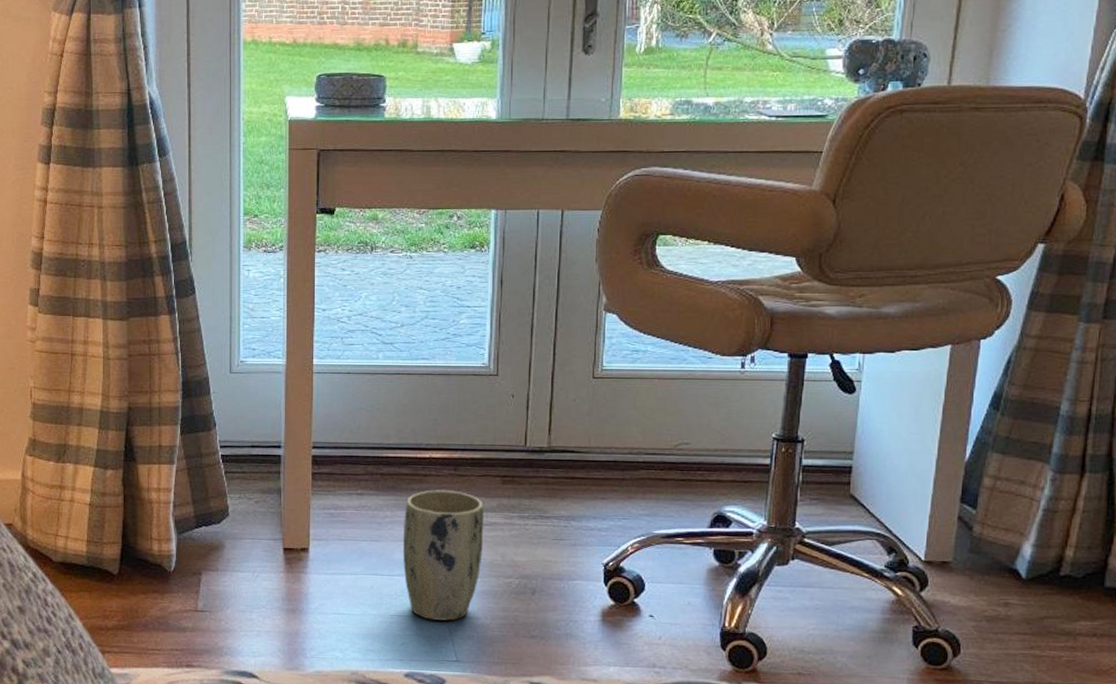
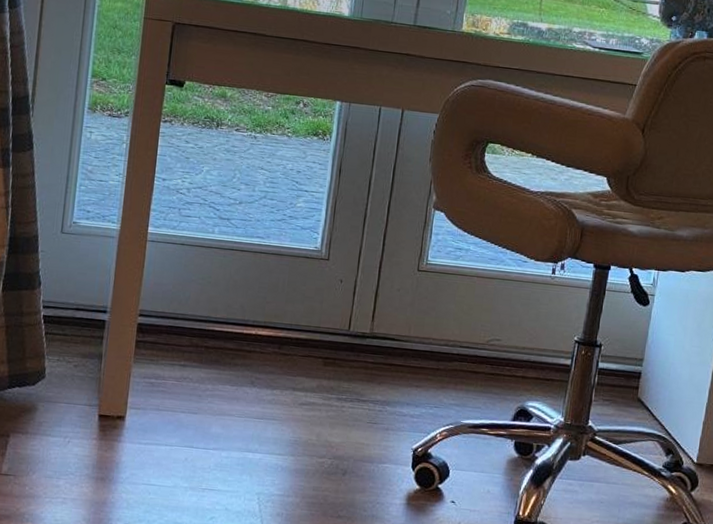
plant pot: present [402,490,484,621] -> none [219,366,304,497]

